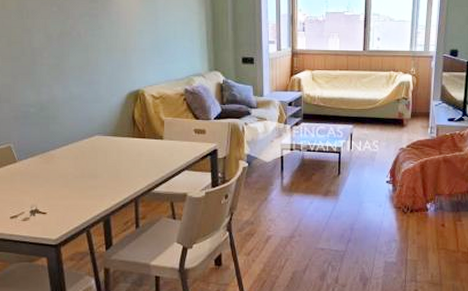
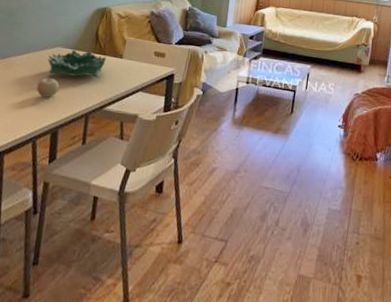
fruit: none [81,165,103,186] -> present [36,76,59,98]
decorative bowl: none [88,136,146,165] -> present [48,49,106,78]

